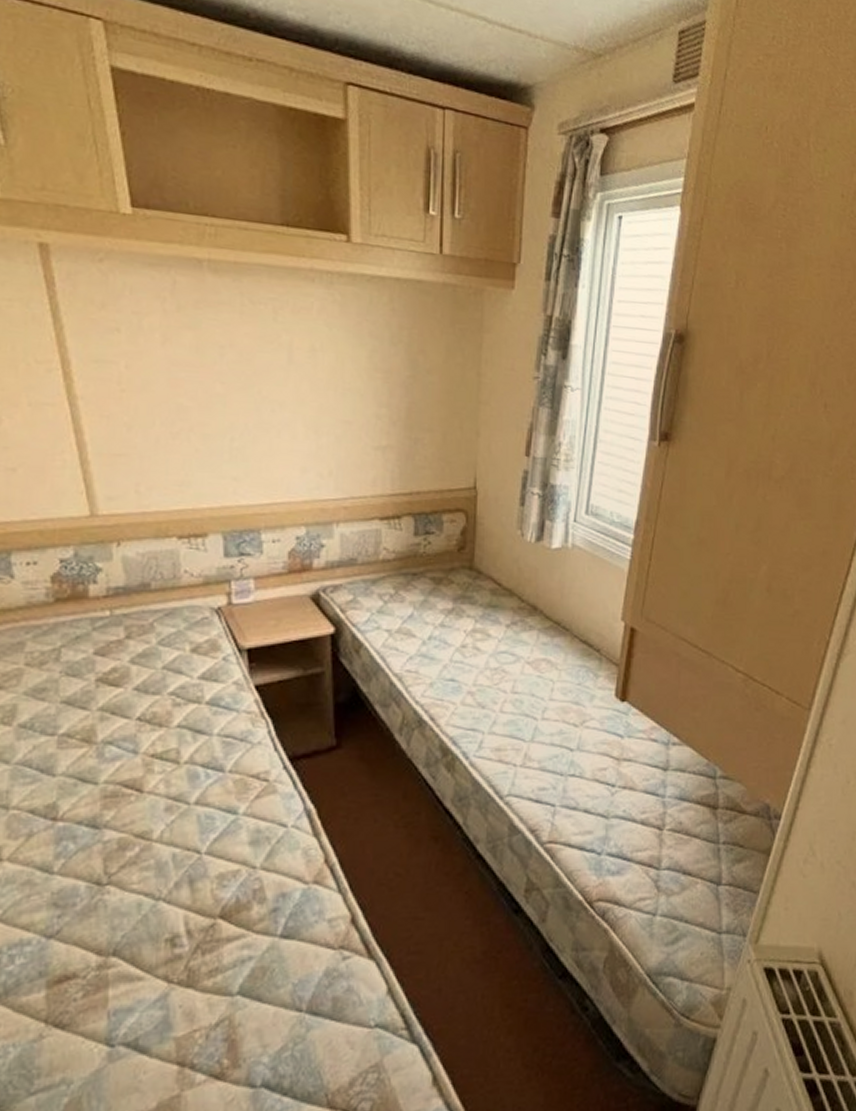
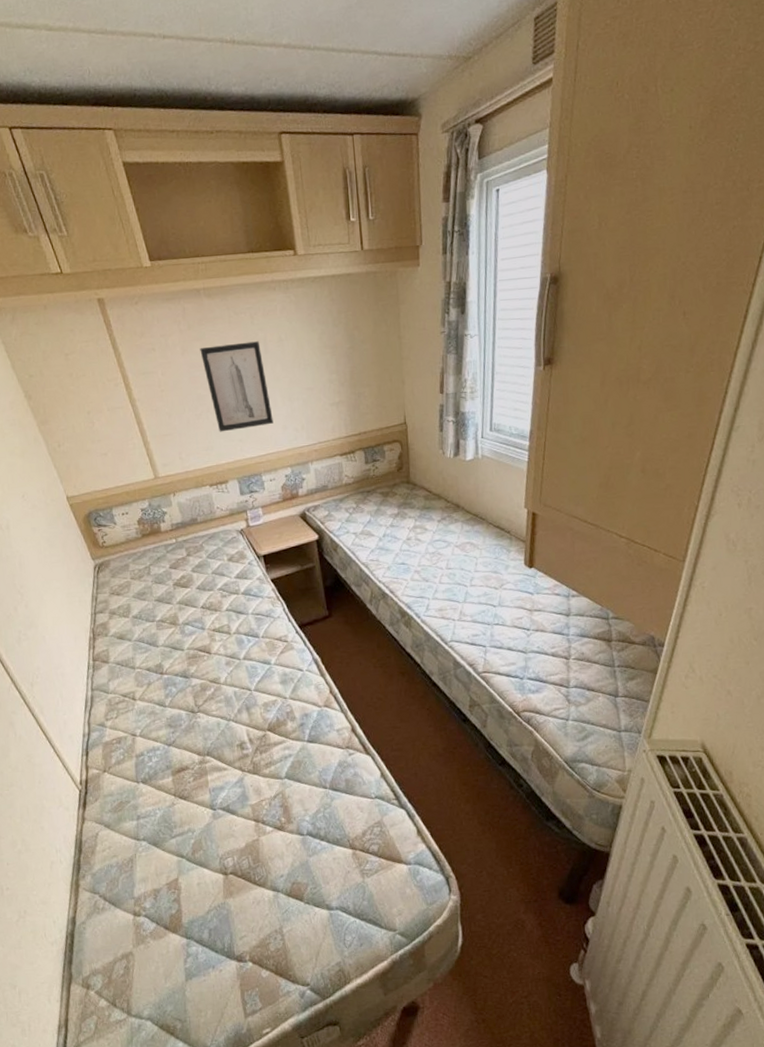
wall art: none [190,340,289,464] -> present [200,341,273,432]

